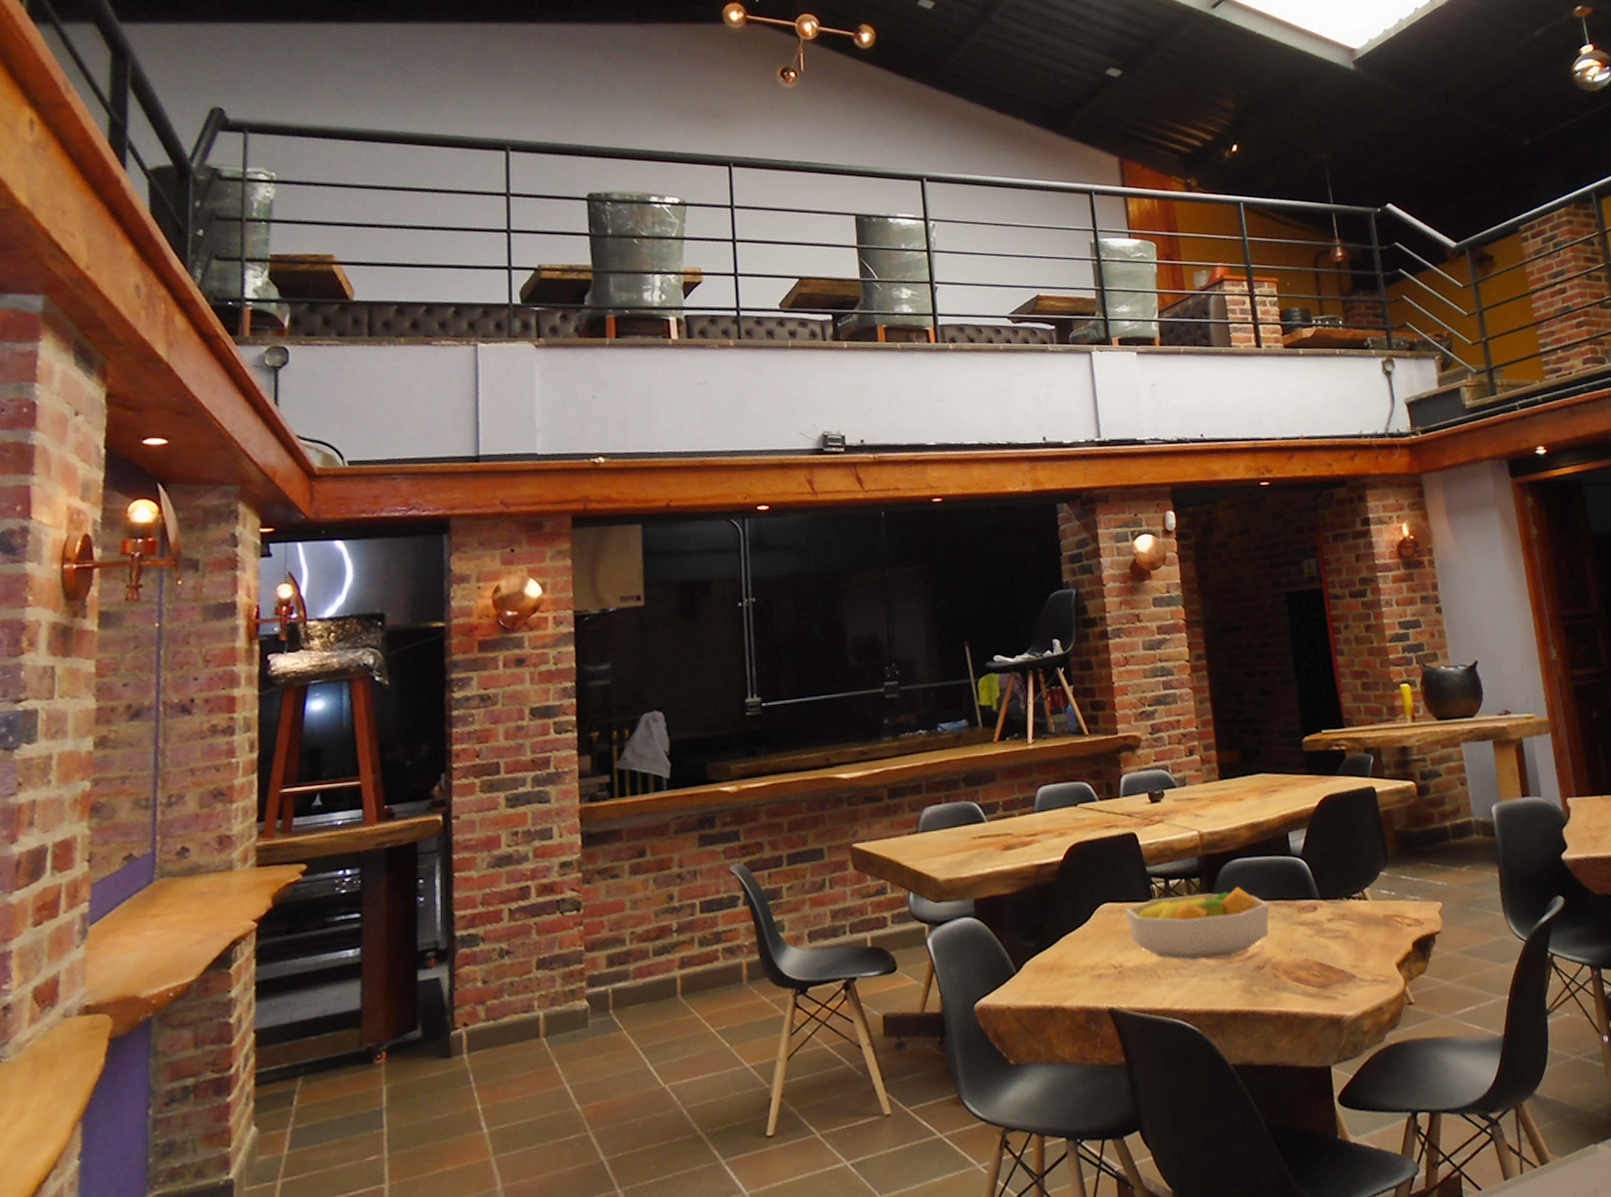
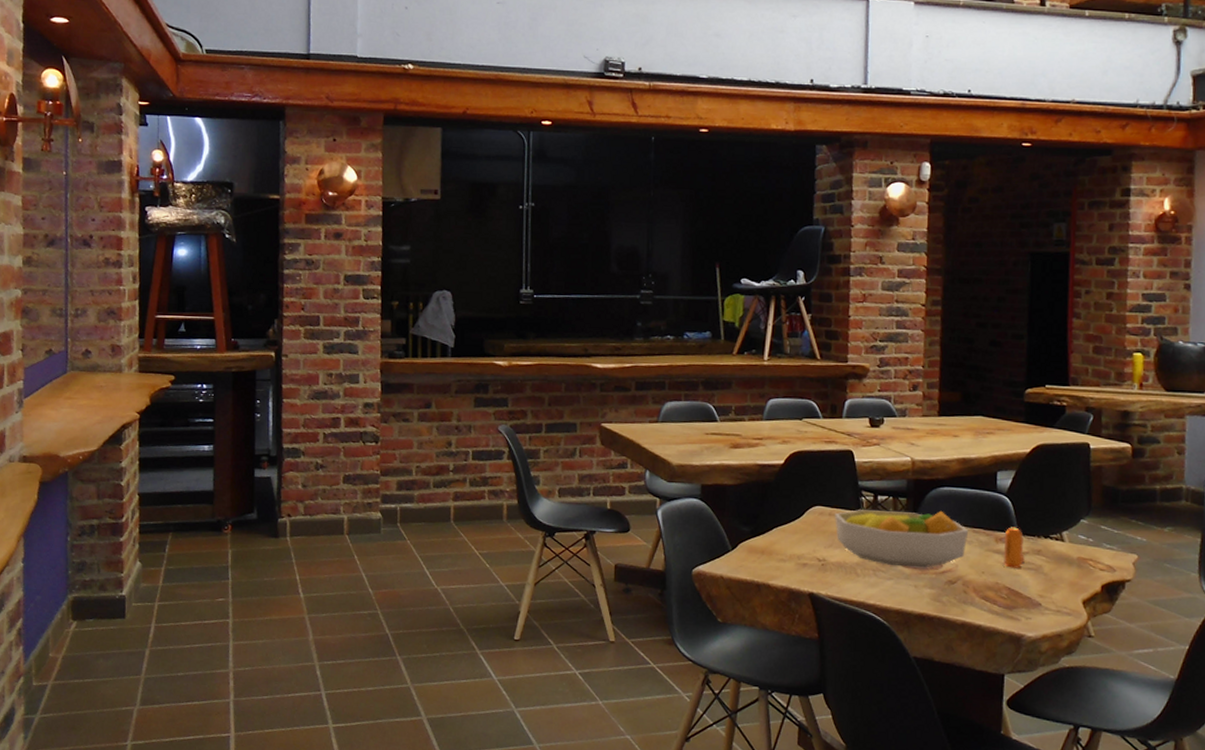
pepper shaker: none [1306,892,1331,941] -> present [1003,527,1025,569]

